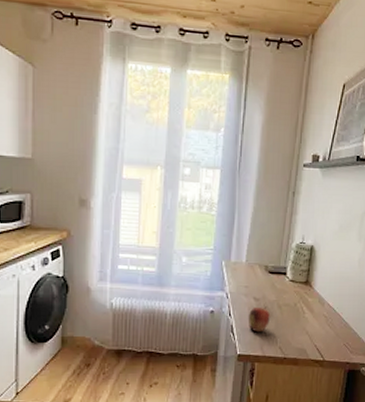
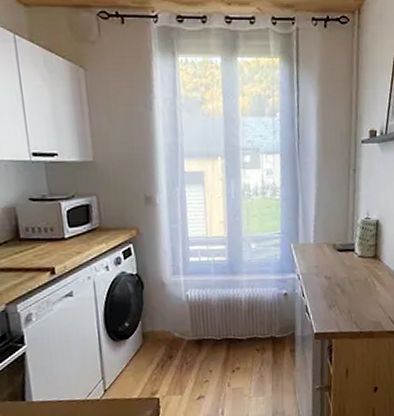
fruit: present [248,306,271,333] -> none [321,284,344,310]

